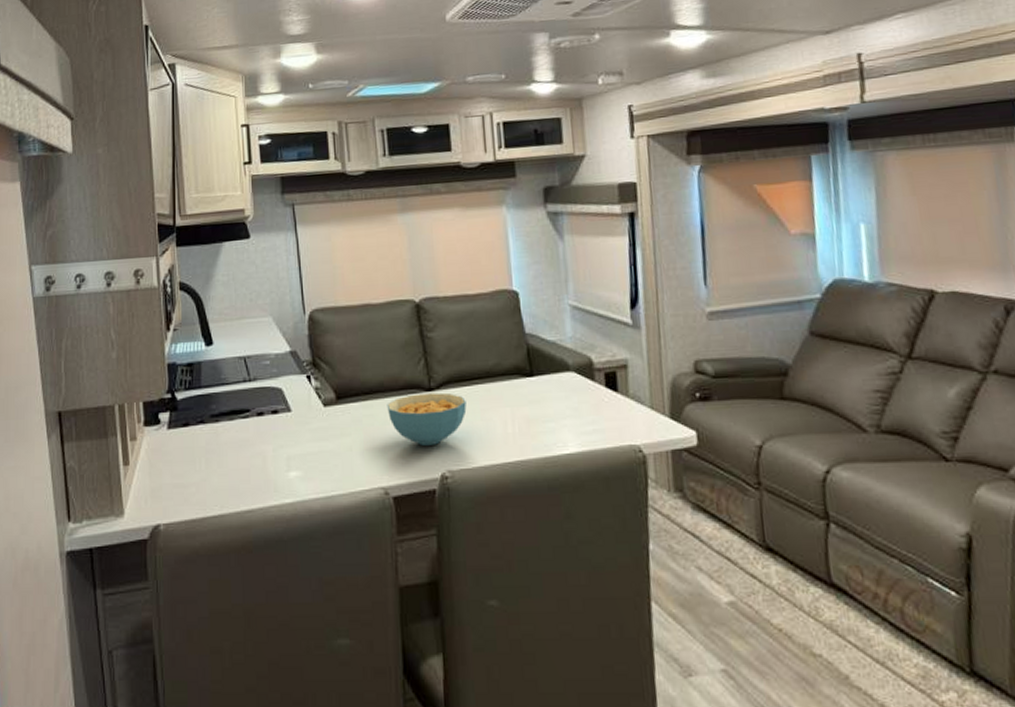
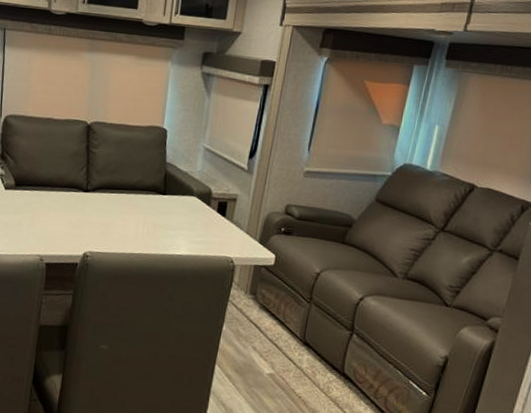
cereal bowl: present [386,392,467,446] -> none [52,192,112,232]

